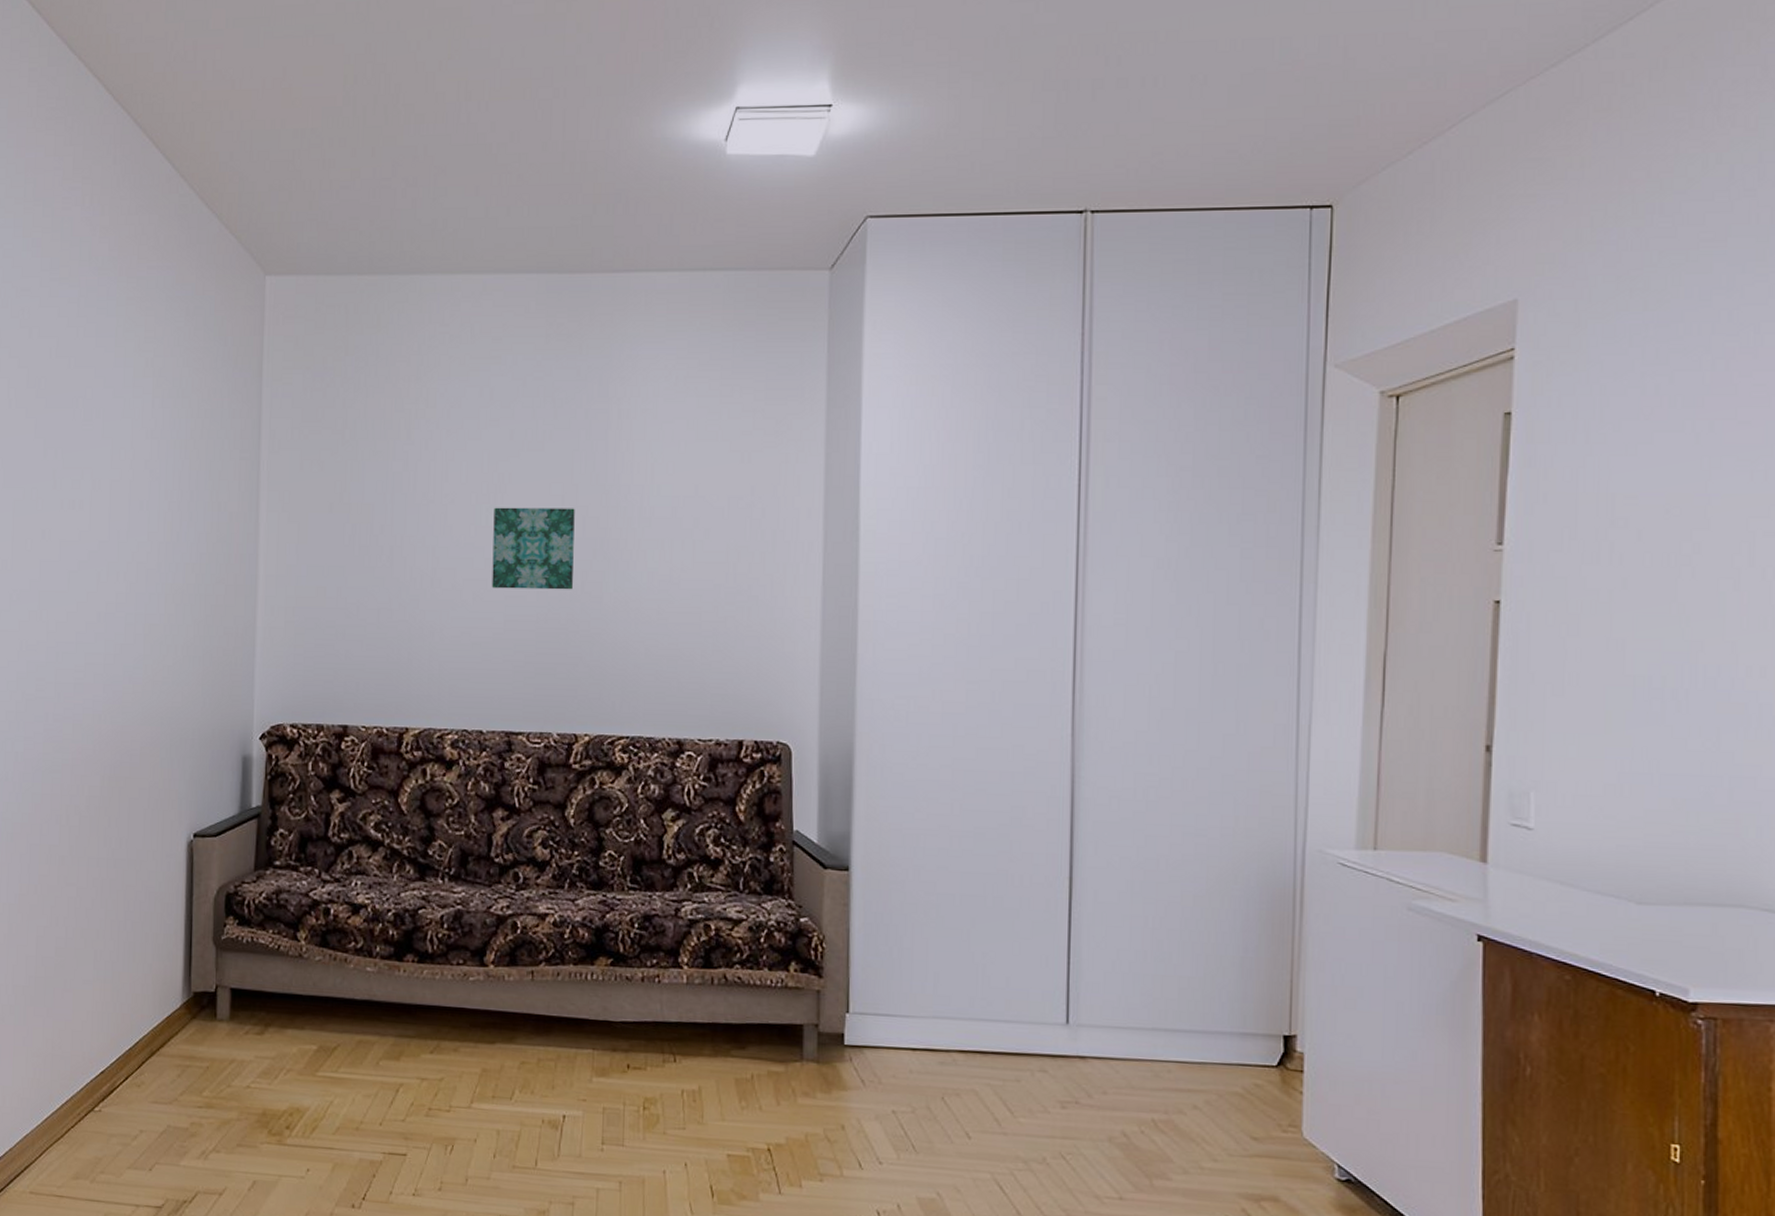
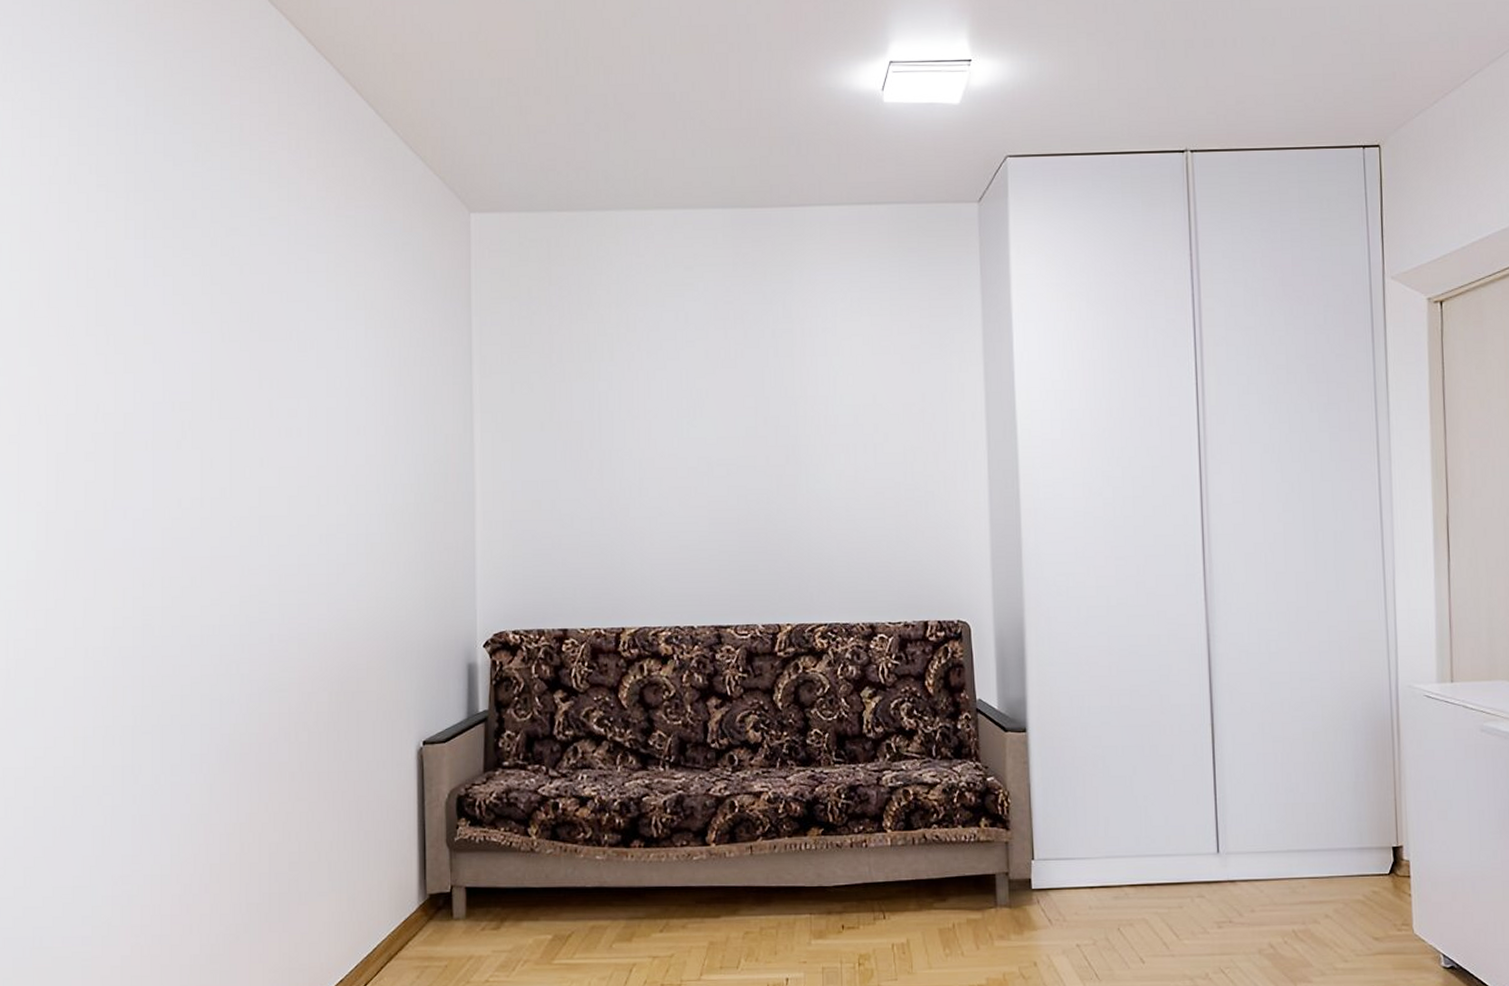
wall art: present [492,507,575,590] -> none [694,419,769,495]

